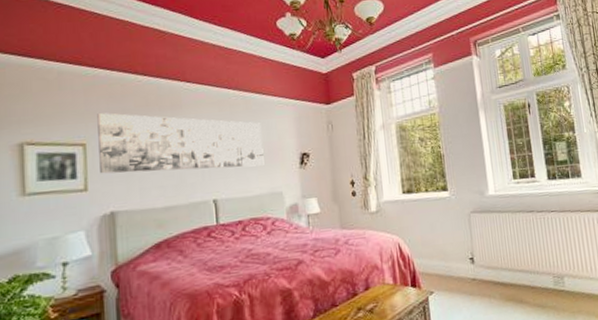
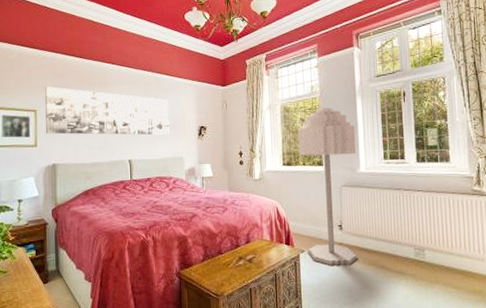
floor lamp: none [417,123,493,307] -> present [298,107,358,266]

